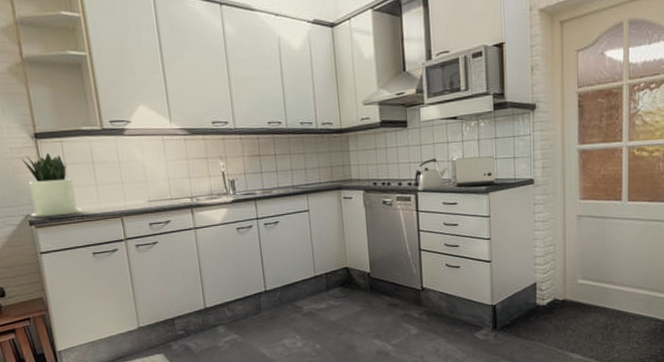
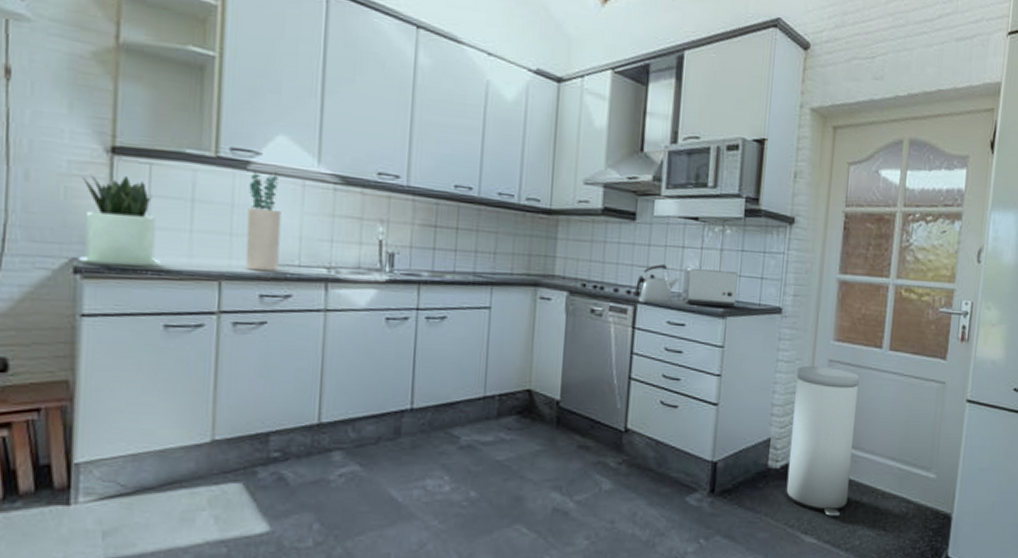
vase: none [126,133,158,207] -> present [245,168,282,272]
pedal bin: none [552,221,605,337] -> present [786,365,859,516]

